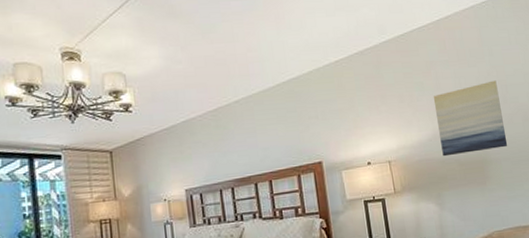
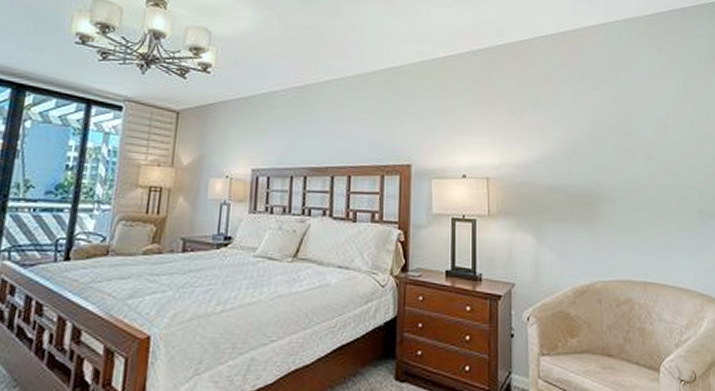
wall art: present [433,80,508,157] -> none [547,108,626,186]

